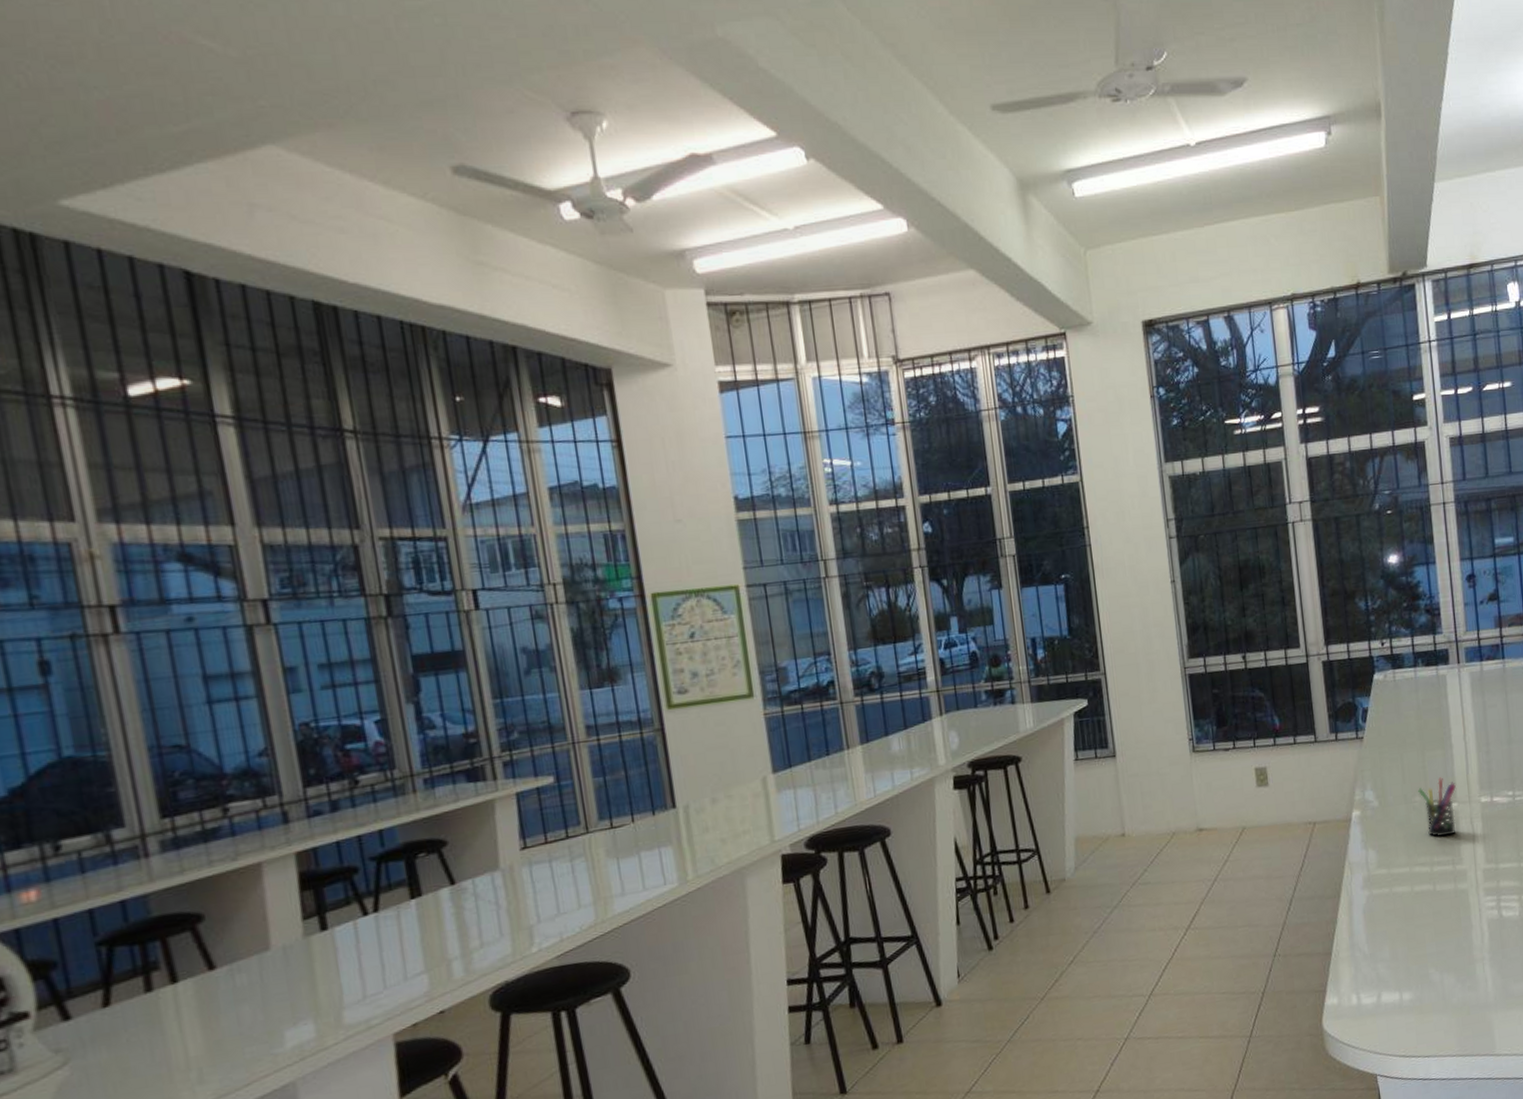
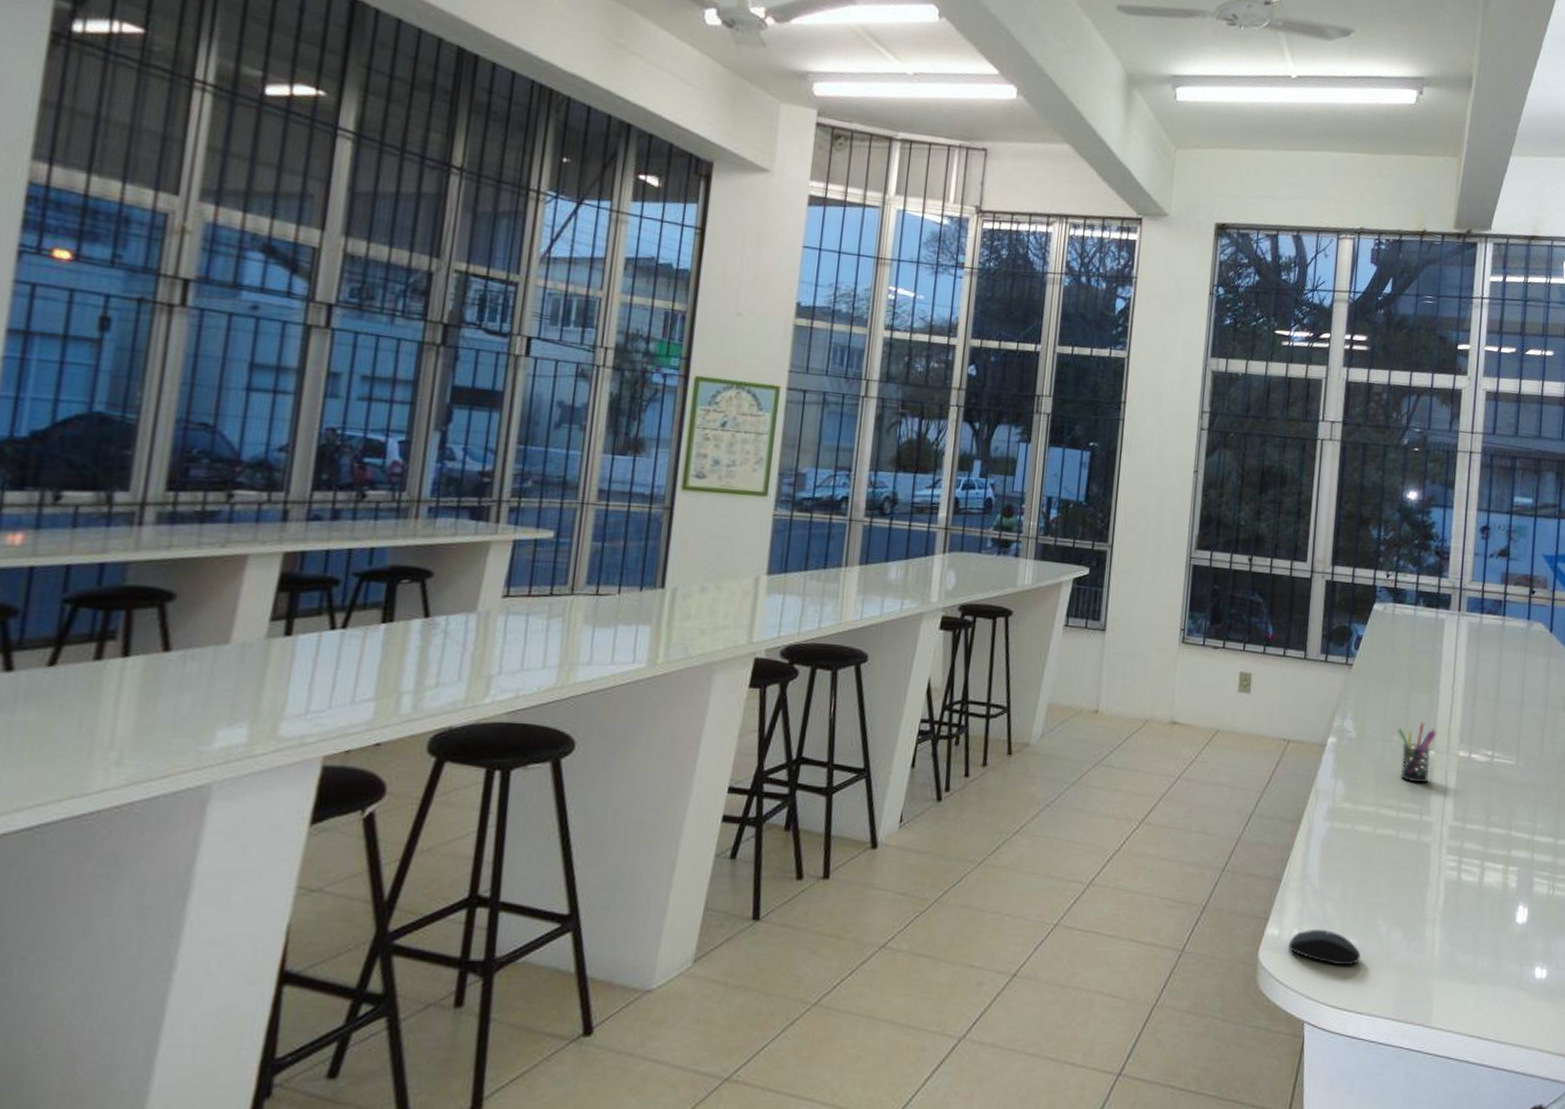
mouse: none [1349,988,1419,1020] -> present [1288,929,1361,966]

